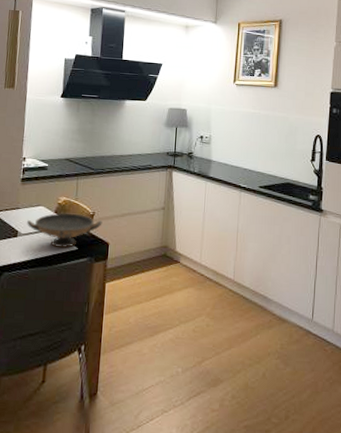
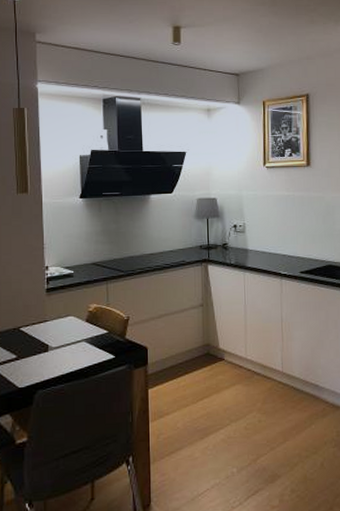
decorative bowl: present [27,213,103,248] -> none [57,320,139,358]

